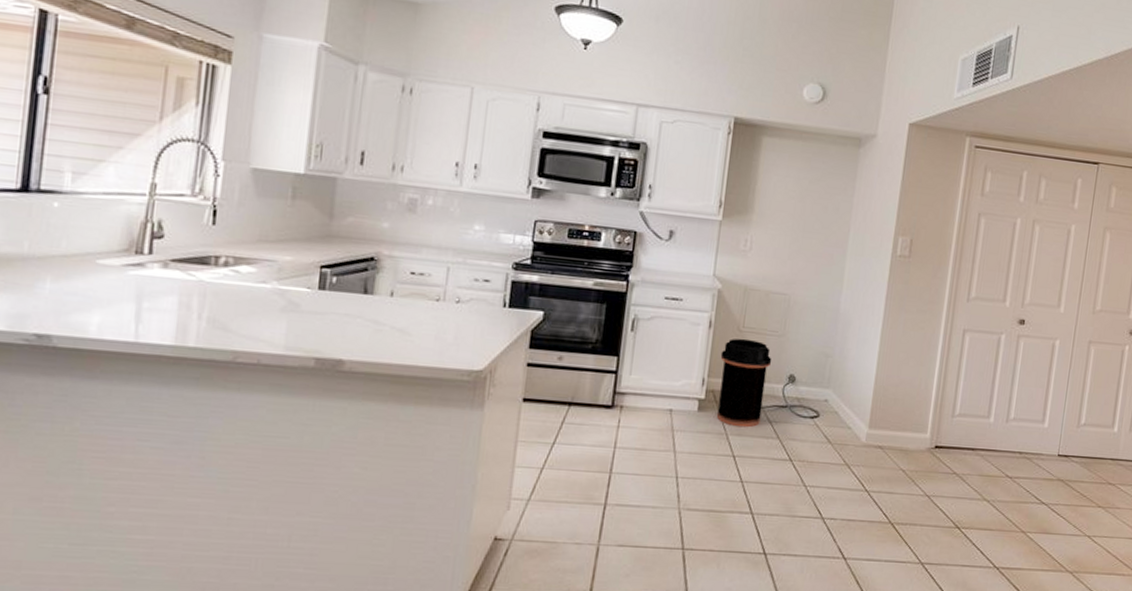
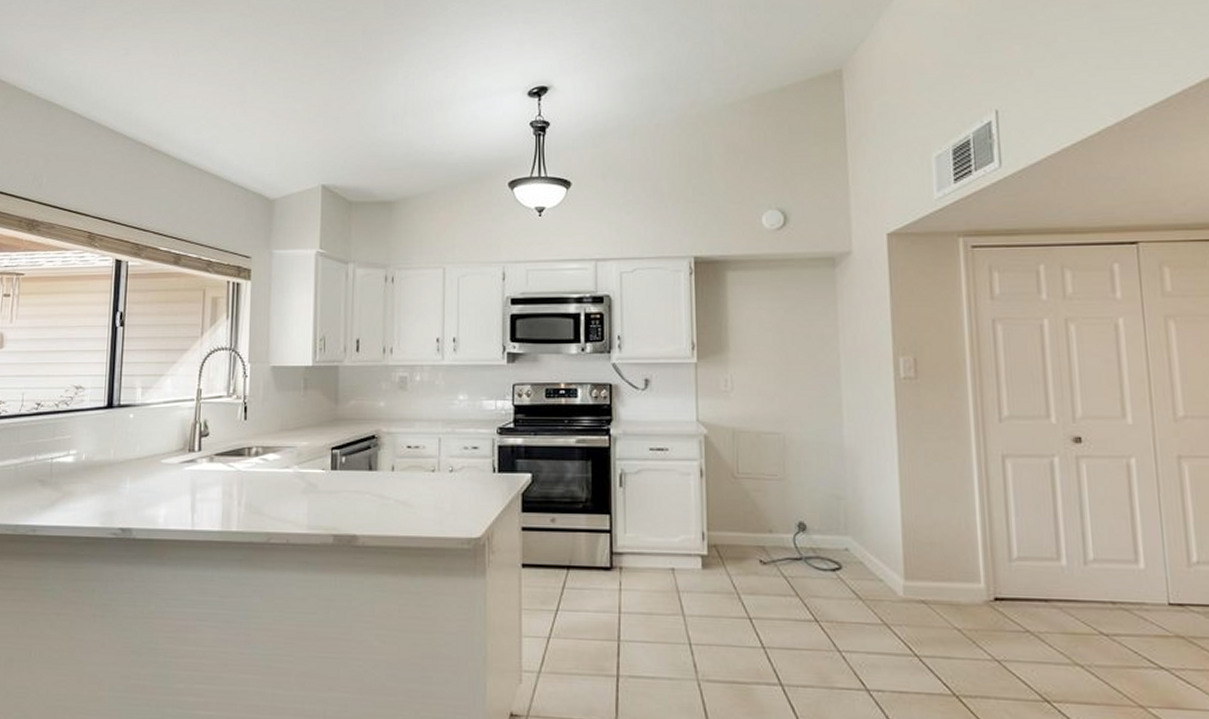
trash can: present [717,338,772,428] -> none [717,485,776,585]

